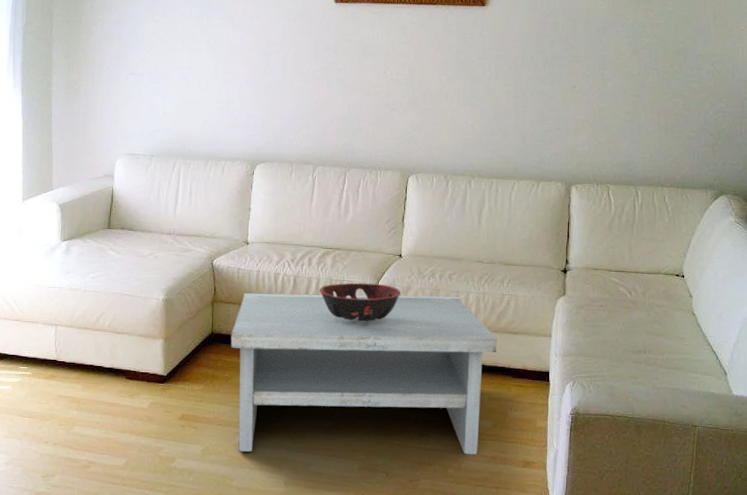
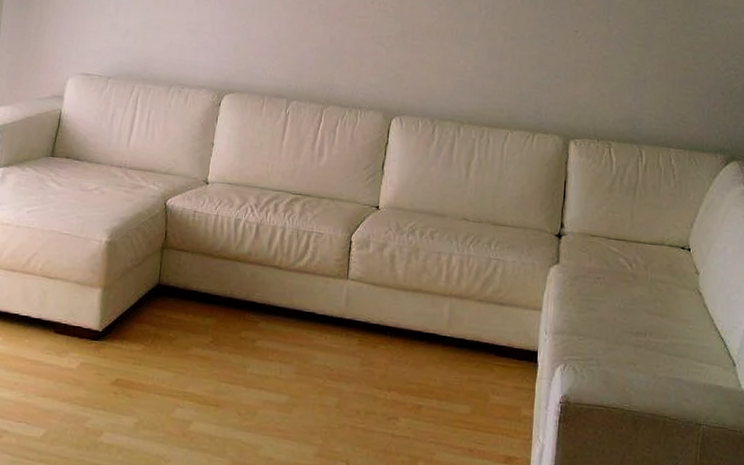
coffee table: present [230,292,498,455] -> none [177,239,482,446]
decorative bowl: present [319,282,401,322] -> none [284,234,376,282]

